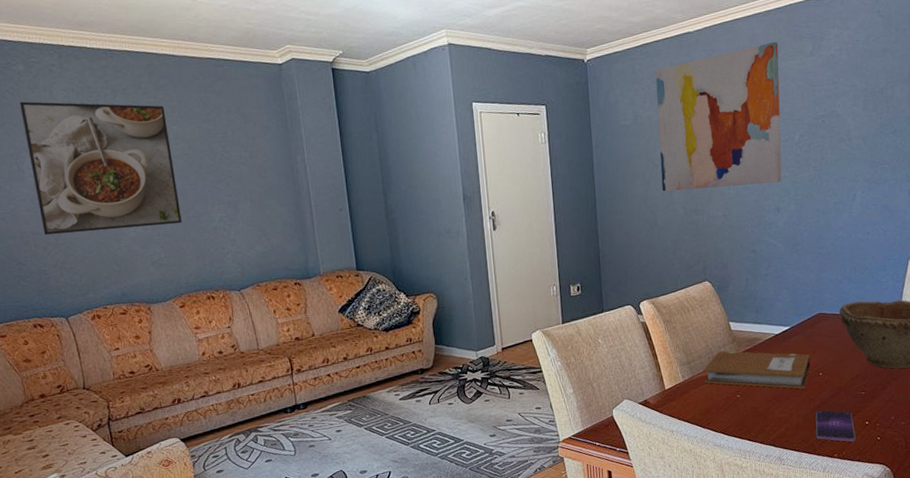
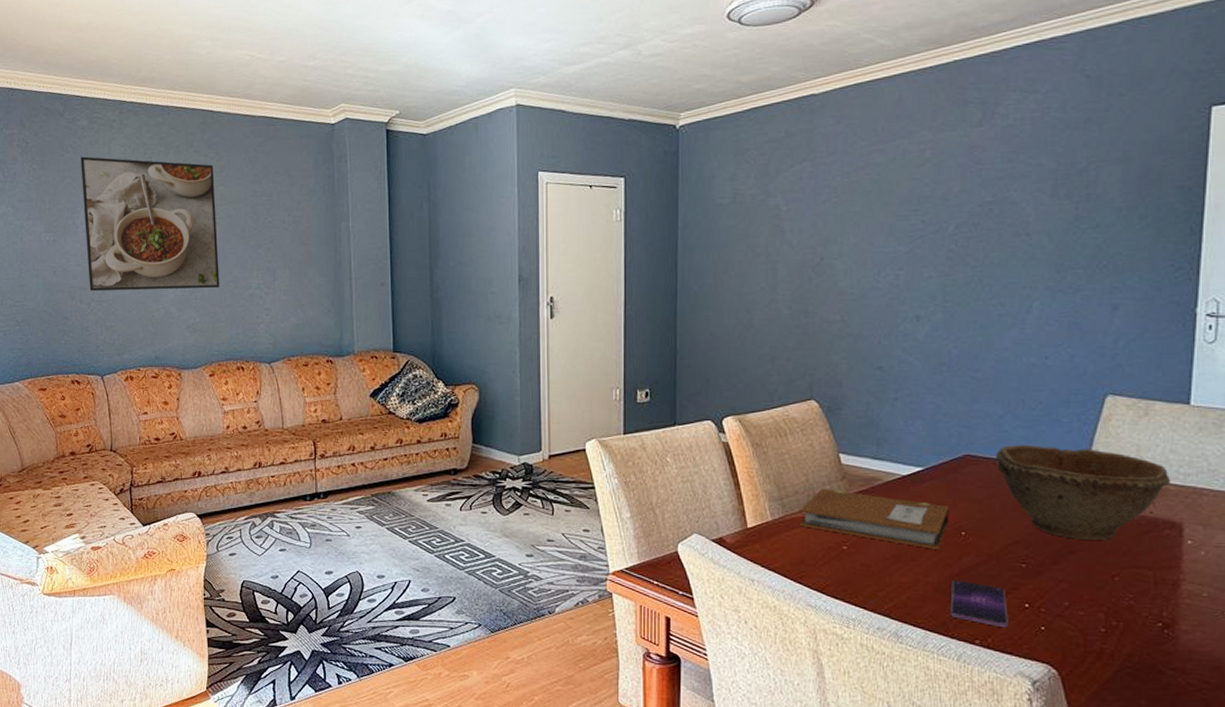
wall art: present [655,41,783,192] -> none [763,107,933,287]

